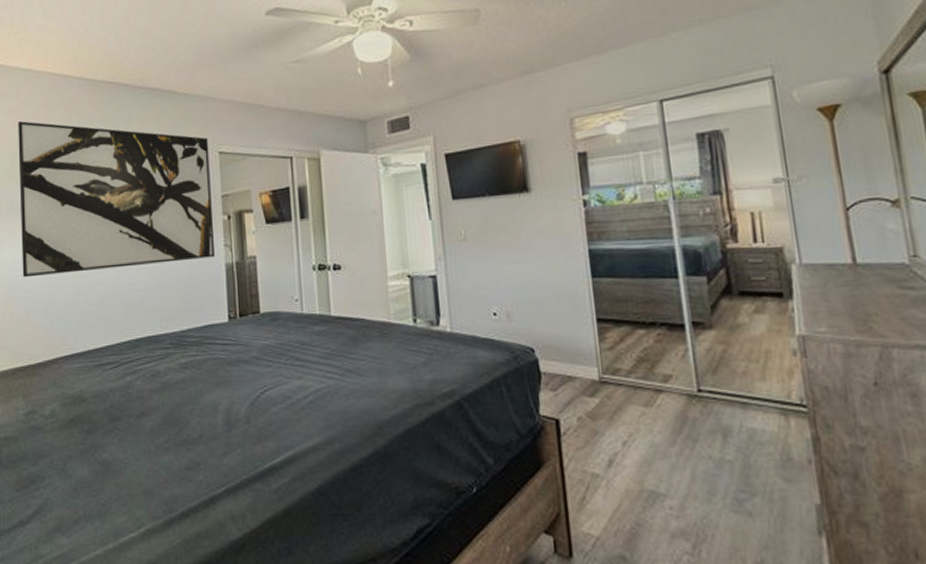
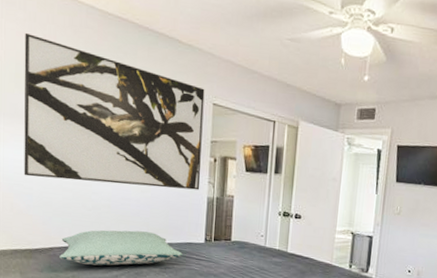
pillow: none [65,319,204,374] -> present [59,230,183,266]

